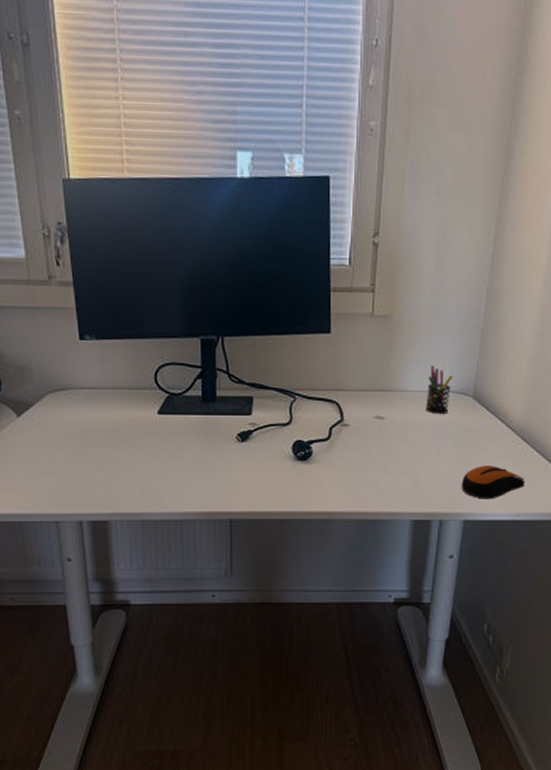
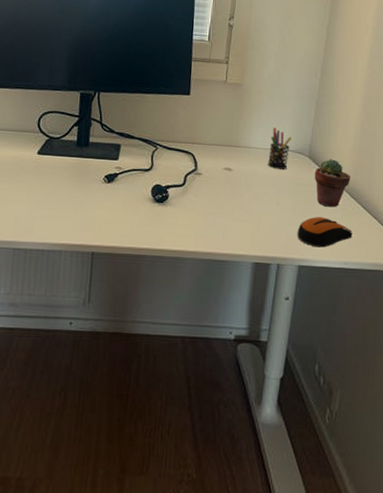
potted succulent: none [480,398,522,454] -> present [314,159,350,208]

